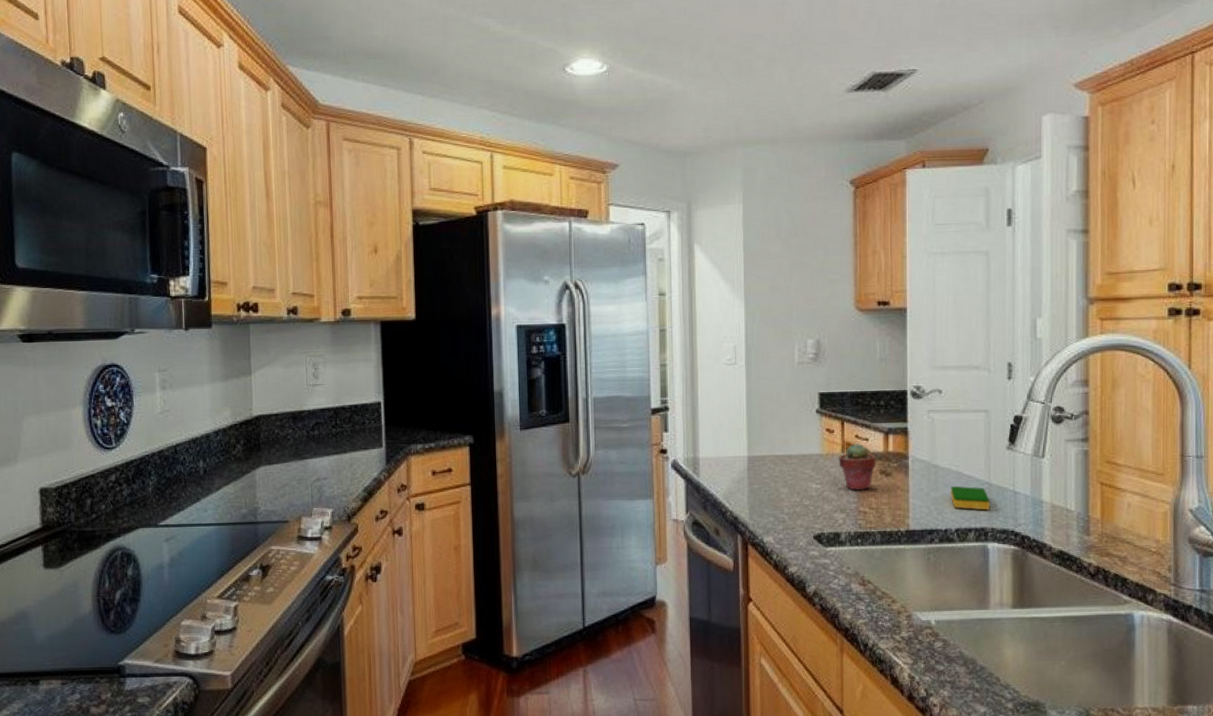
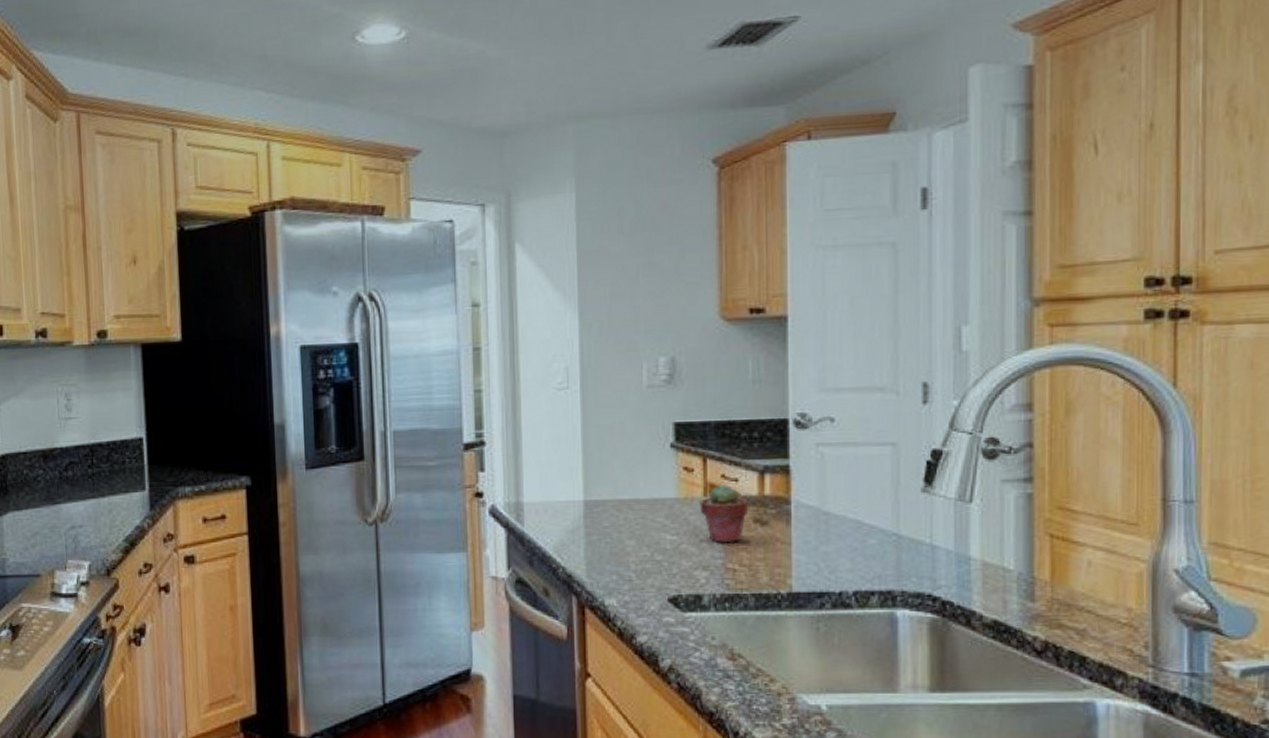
dish sponge: present [950,486,990,511] -> none [846,537,899,569]

